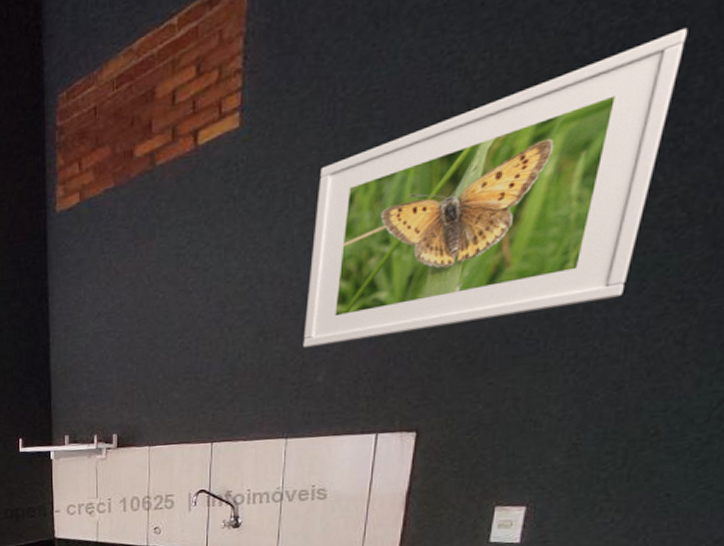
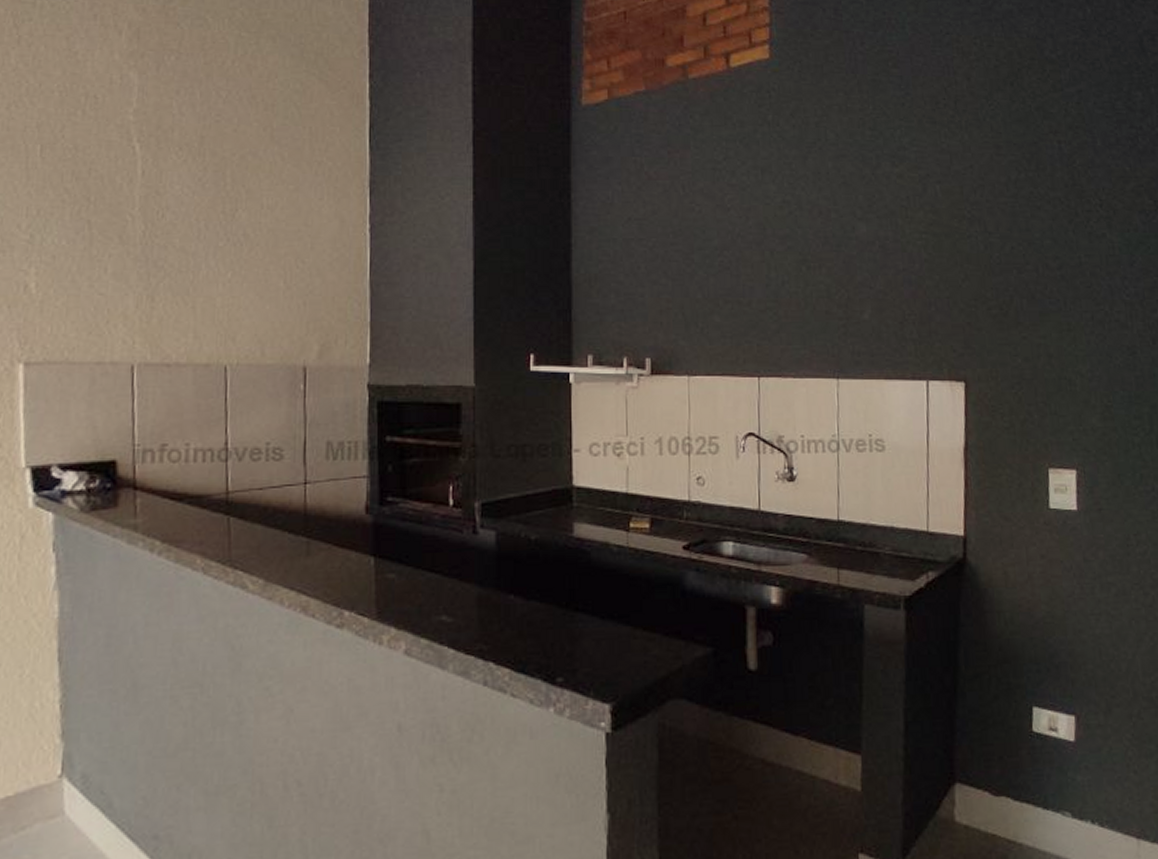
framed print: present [303,27,688,348] -> none [845,53,1124,282]

